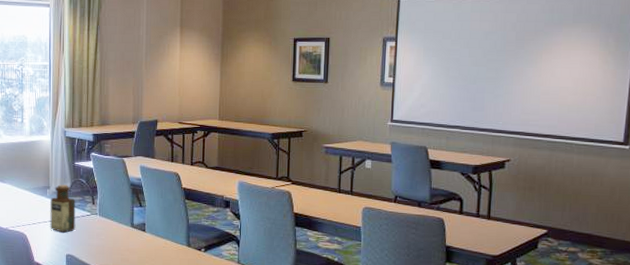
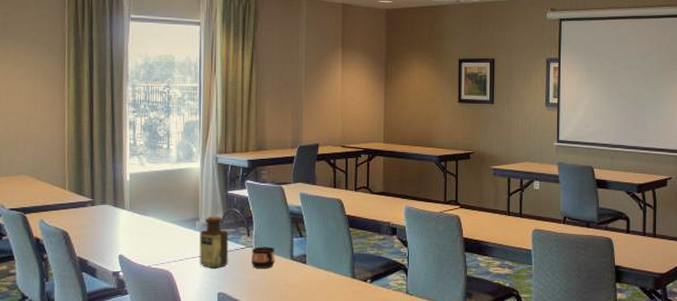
cup: none [95,214,117,234] -> present [251,247,275,268]

